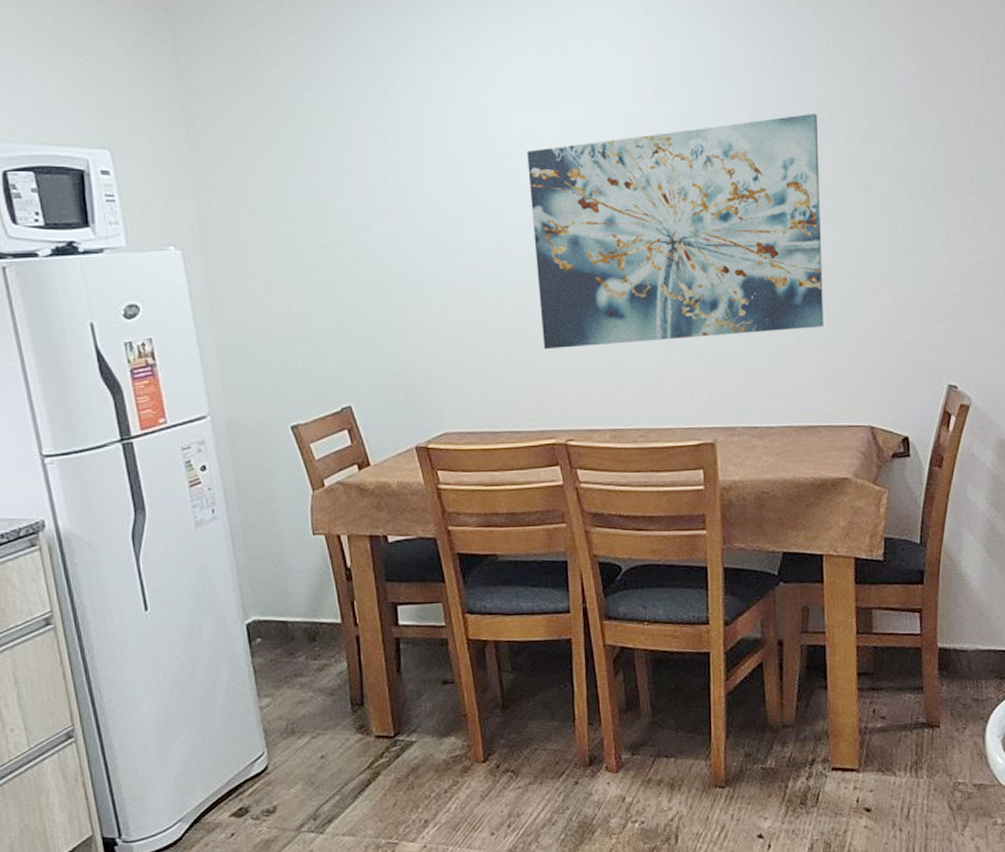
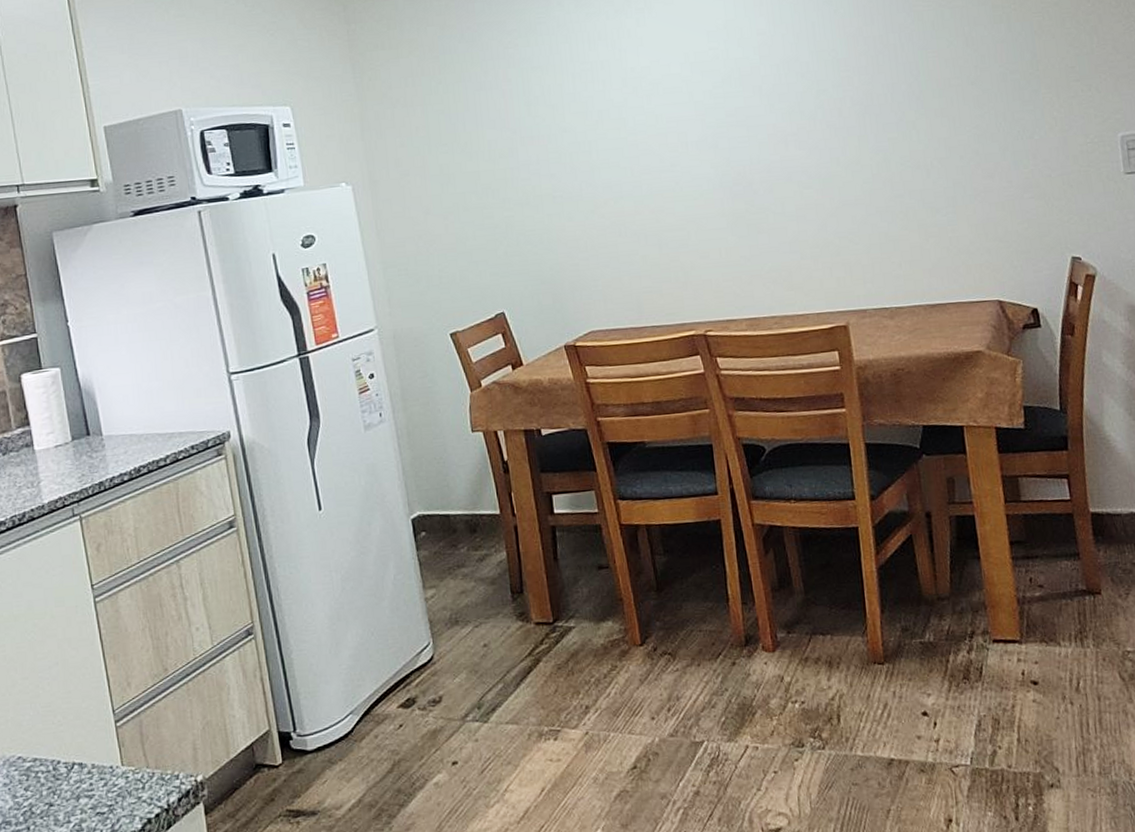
wall art: present [527,114,823,350] -> none [655,24,943,250]

